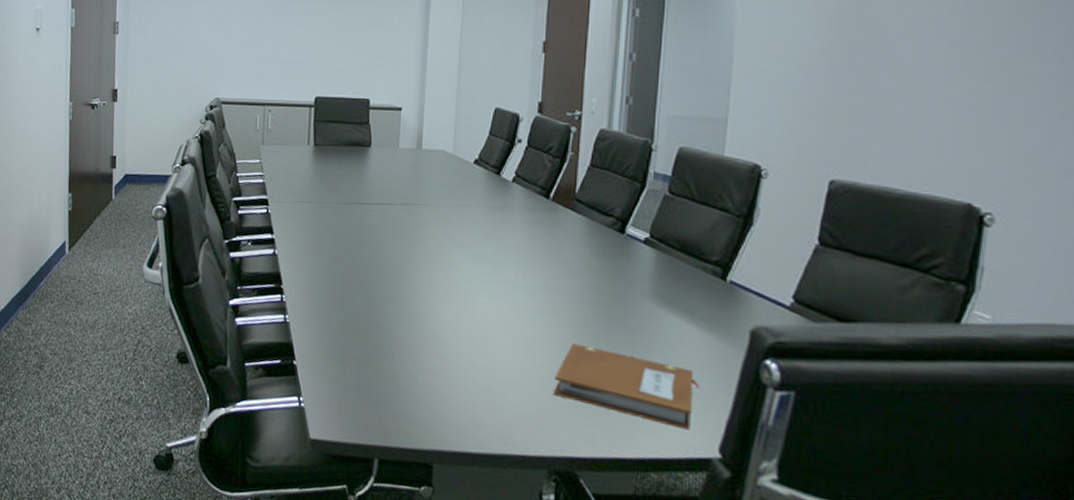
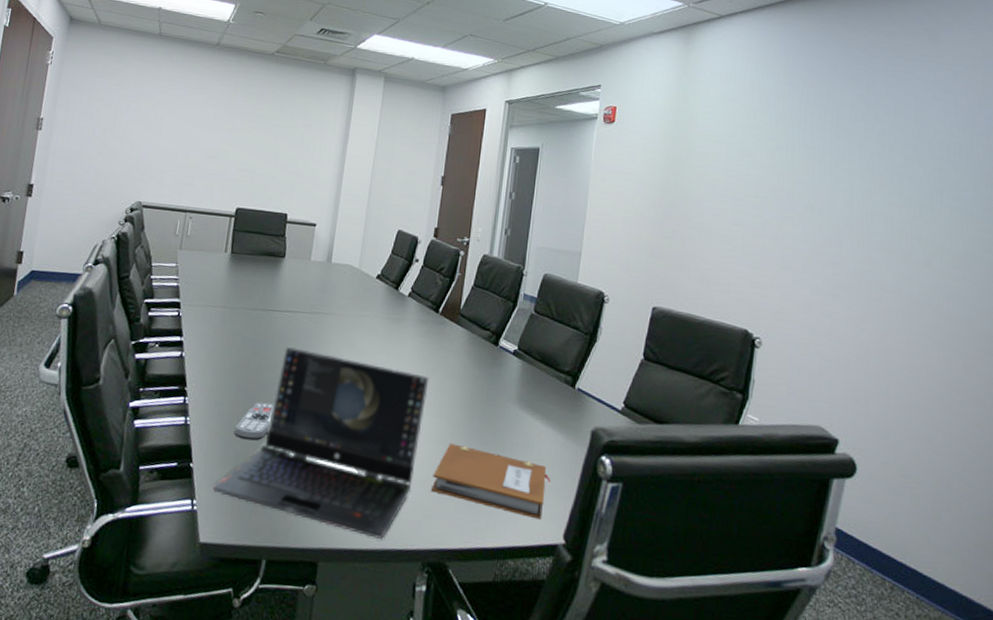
laptop computer: none [316,240,543,443] -> present [211,346,429,539]
remote control: none [333,299,373,339] -> present [233,402,274,441]

